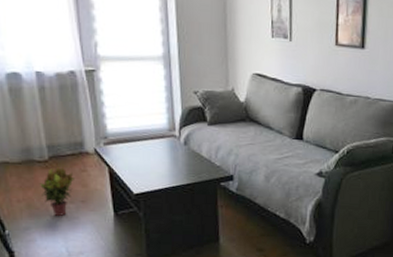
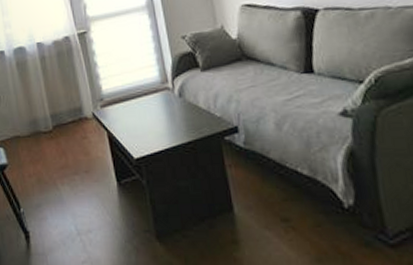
potted plant: present [39,166,76,216] -> none [46,135,78,190]

